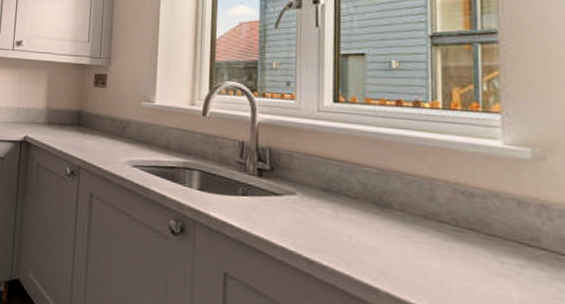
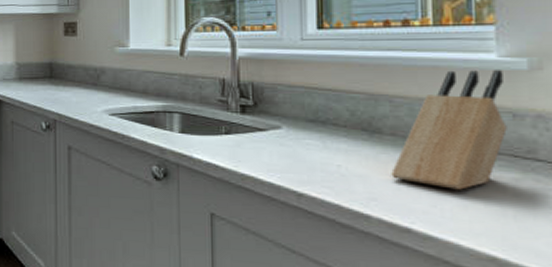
knife block: none [400,153,512,272] -> present [391,70,507,190]

